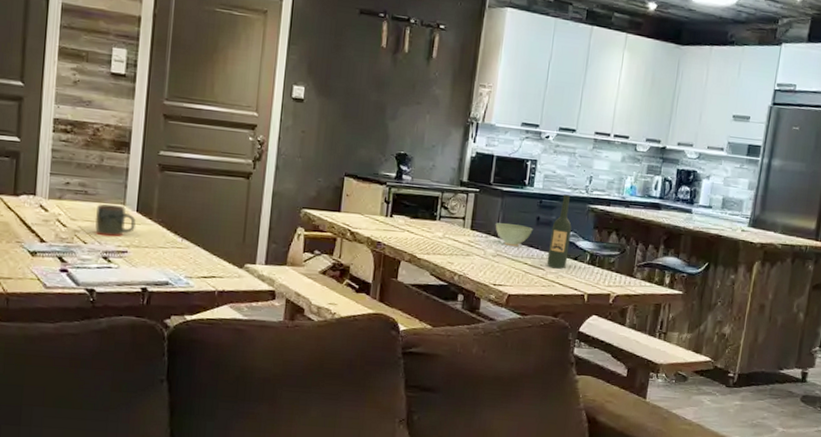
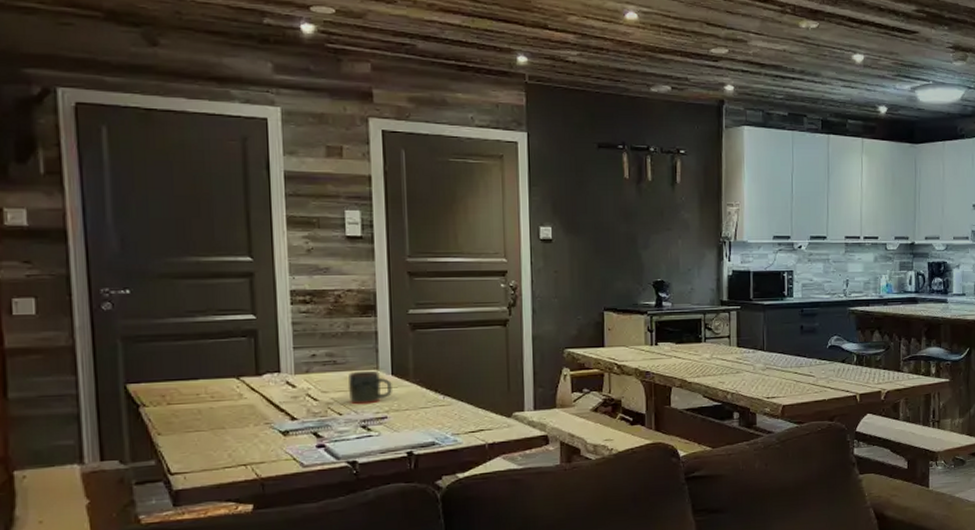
bowl: present [495,223,533,247] -> none [760,336,798,358]
wine bottle: present [546,194,572,269] -> none [815,300,836,374]

